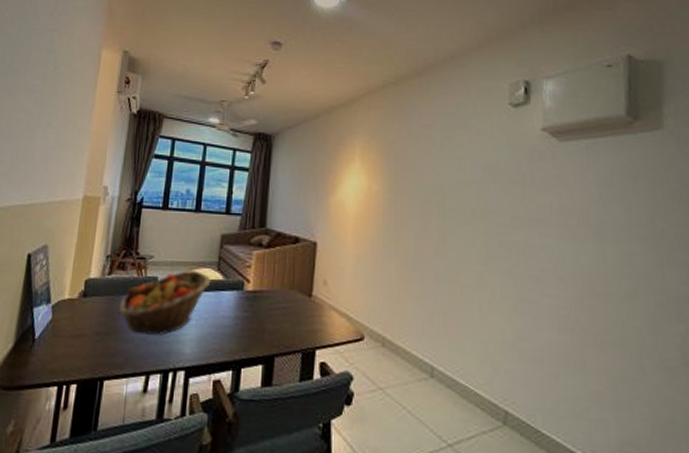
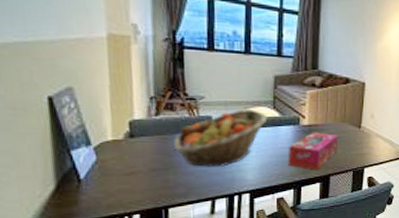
tissue box: none [229,299,286,348] -> present [289,132,339,170]

